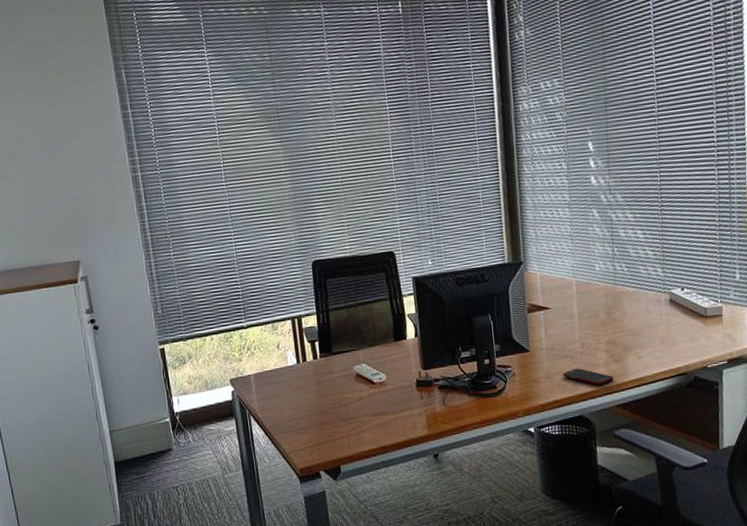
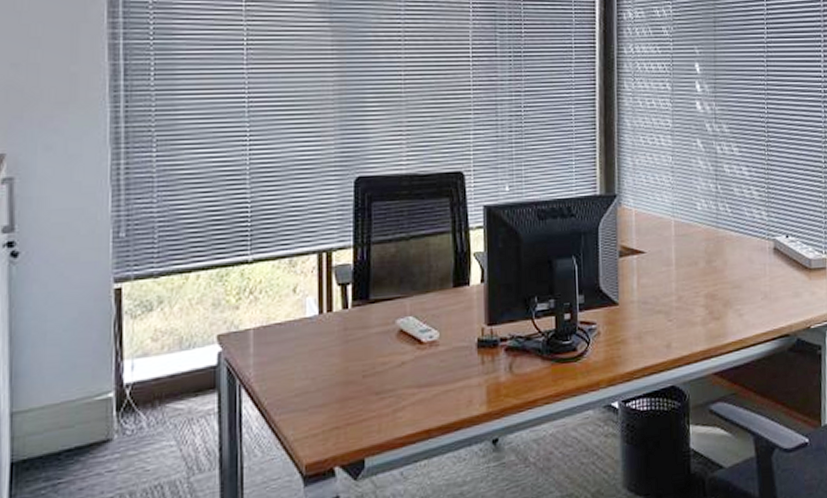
cell phone: present [562,368,614,386] -> none [654,326,713,349]

